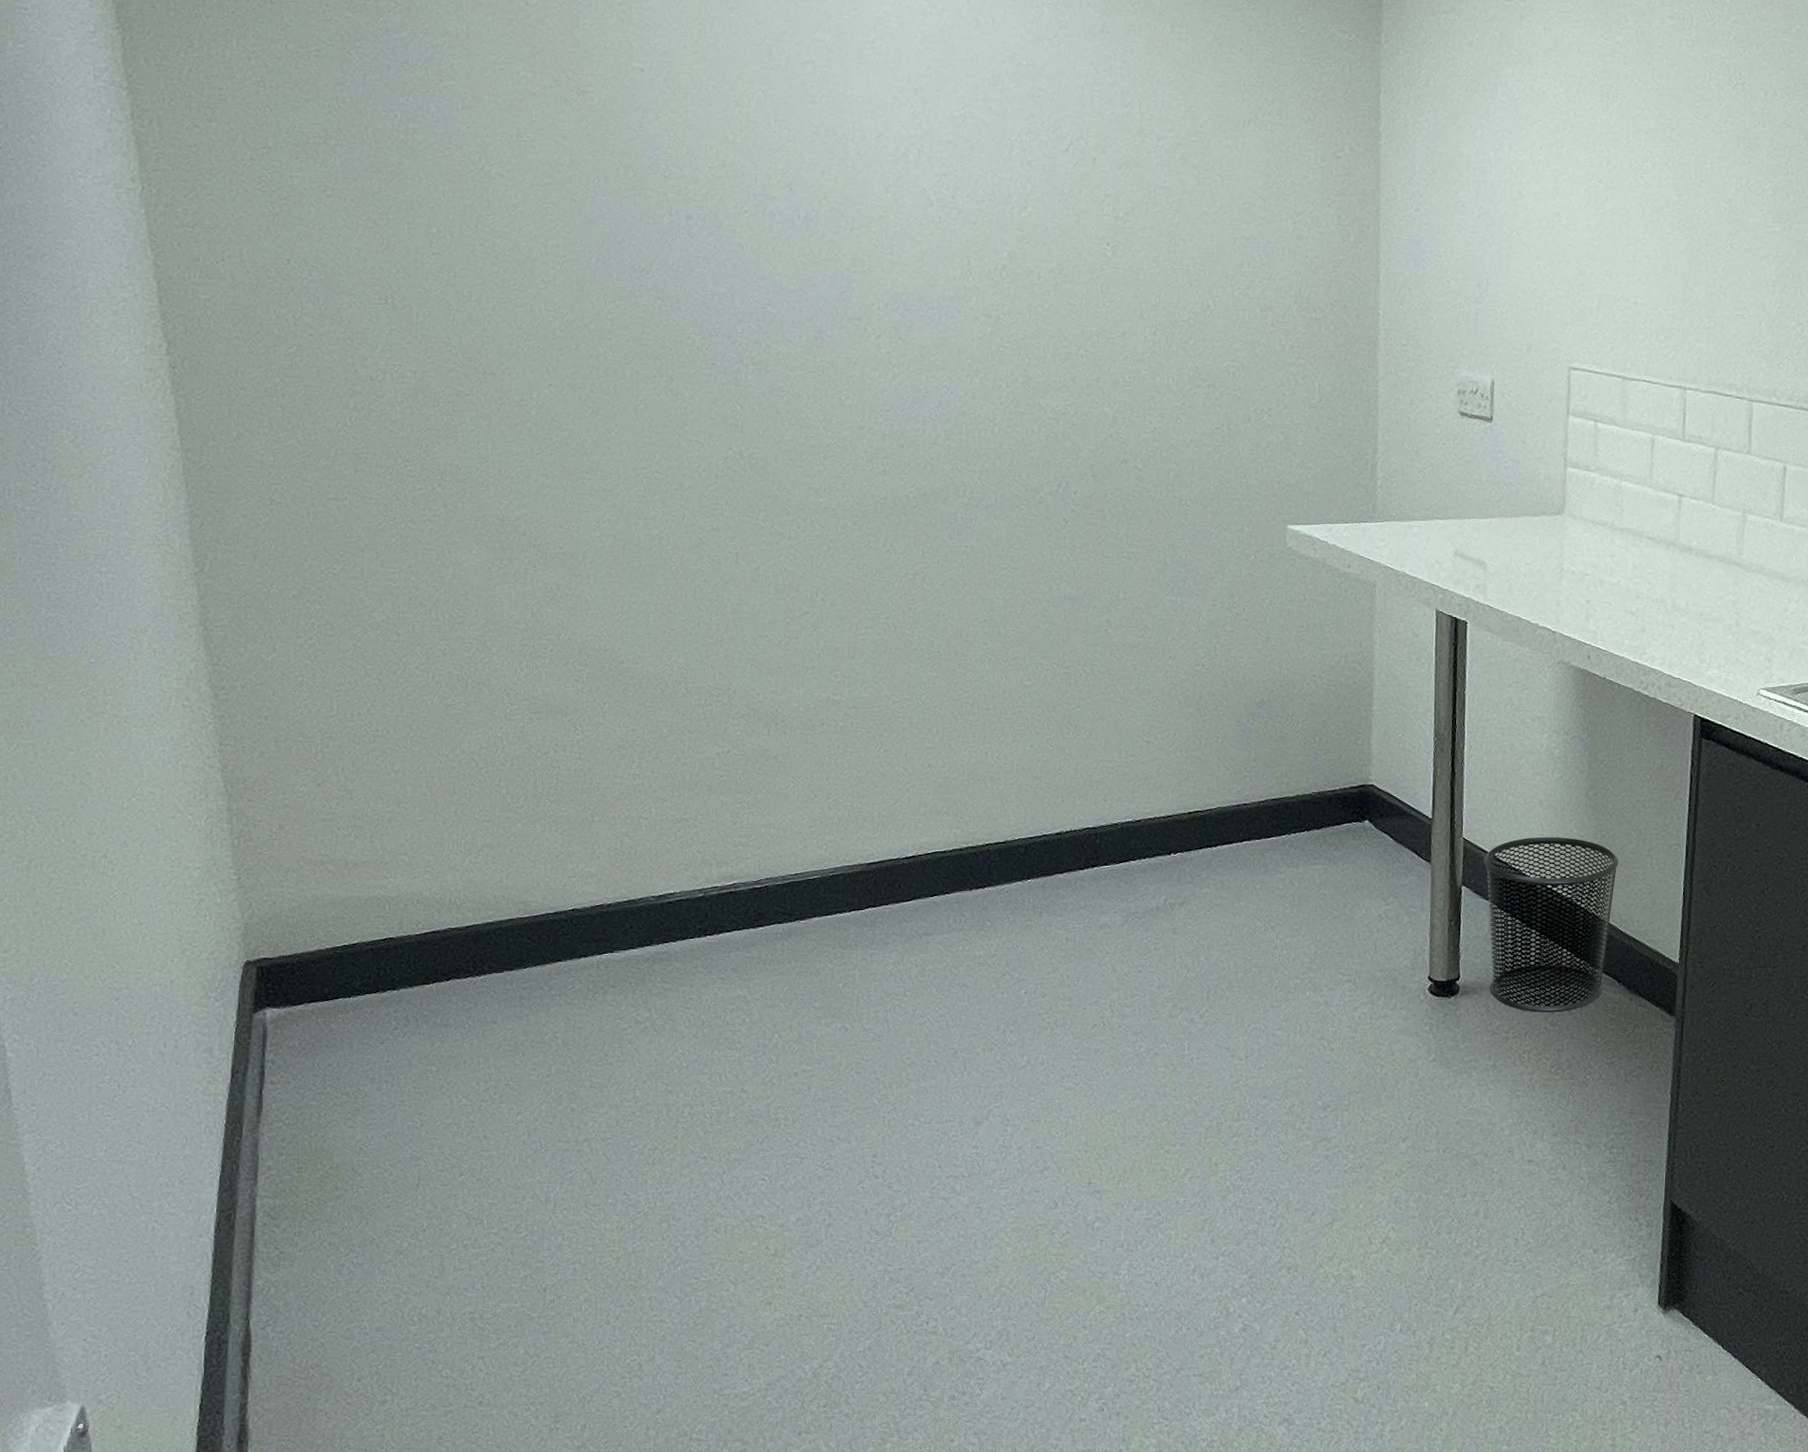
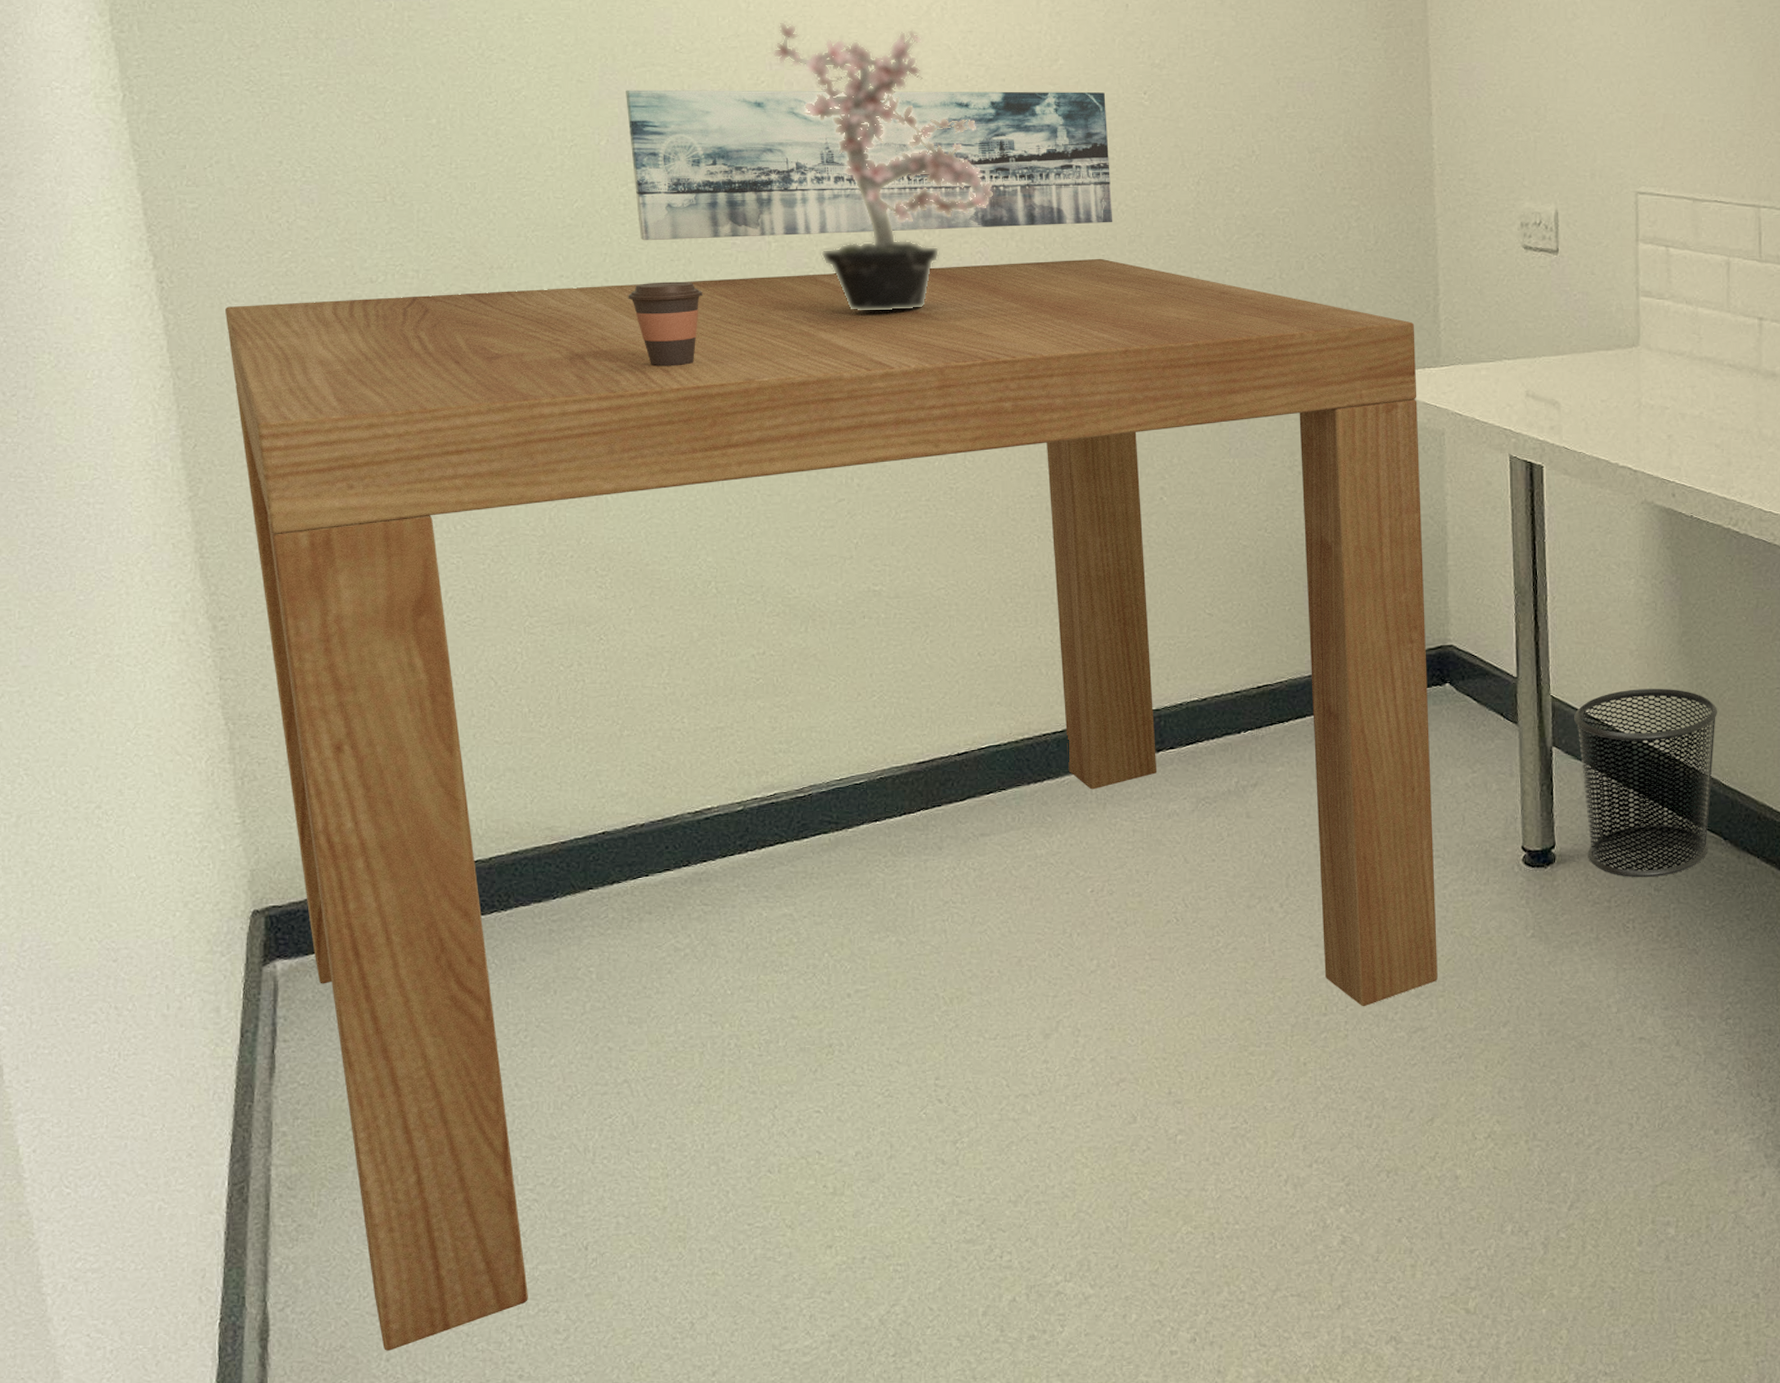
table: none [233,394,1353,1372] -> present [225,258,1438,1351]
coffee cup: none [612,396,683,477] -> present [628,281,704,367]
wall art: none [616,211,1073,367] -> present [626,89,1113,241]
potted plant: none [755,155,960,437] -> present [771,22,993,310]

